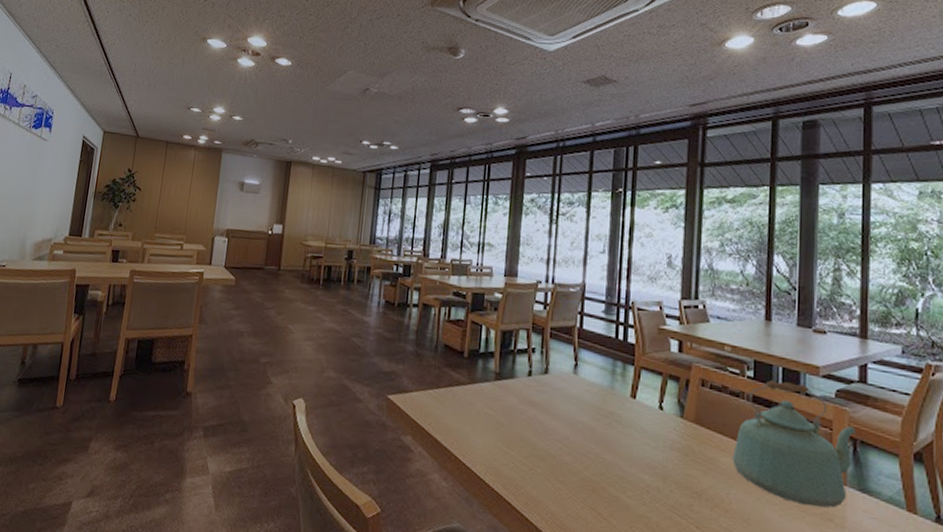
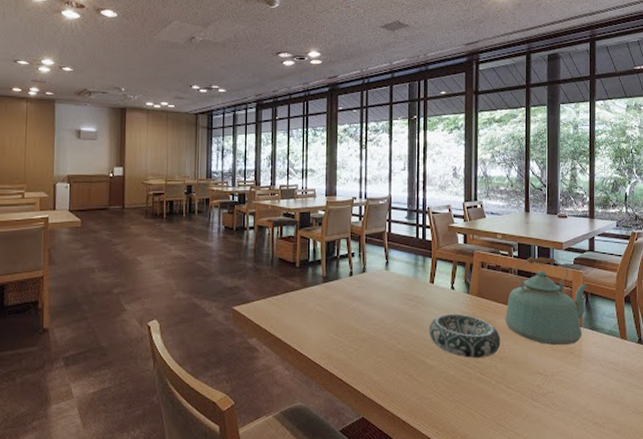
decorative bowl: none [626,440,726,507] -> present [428,313,501,358]

